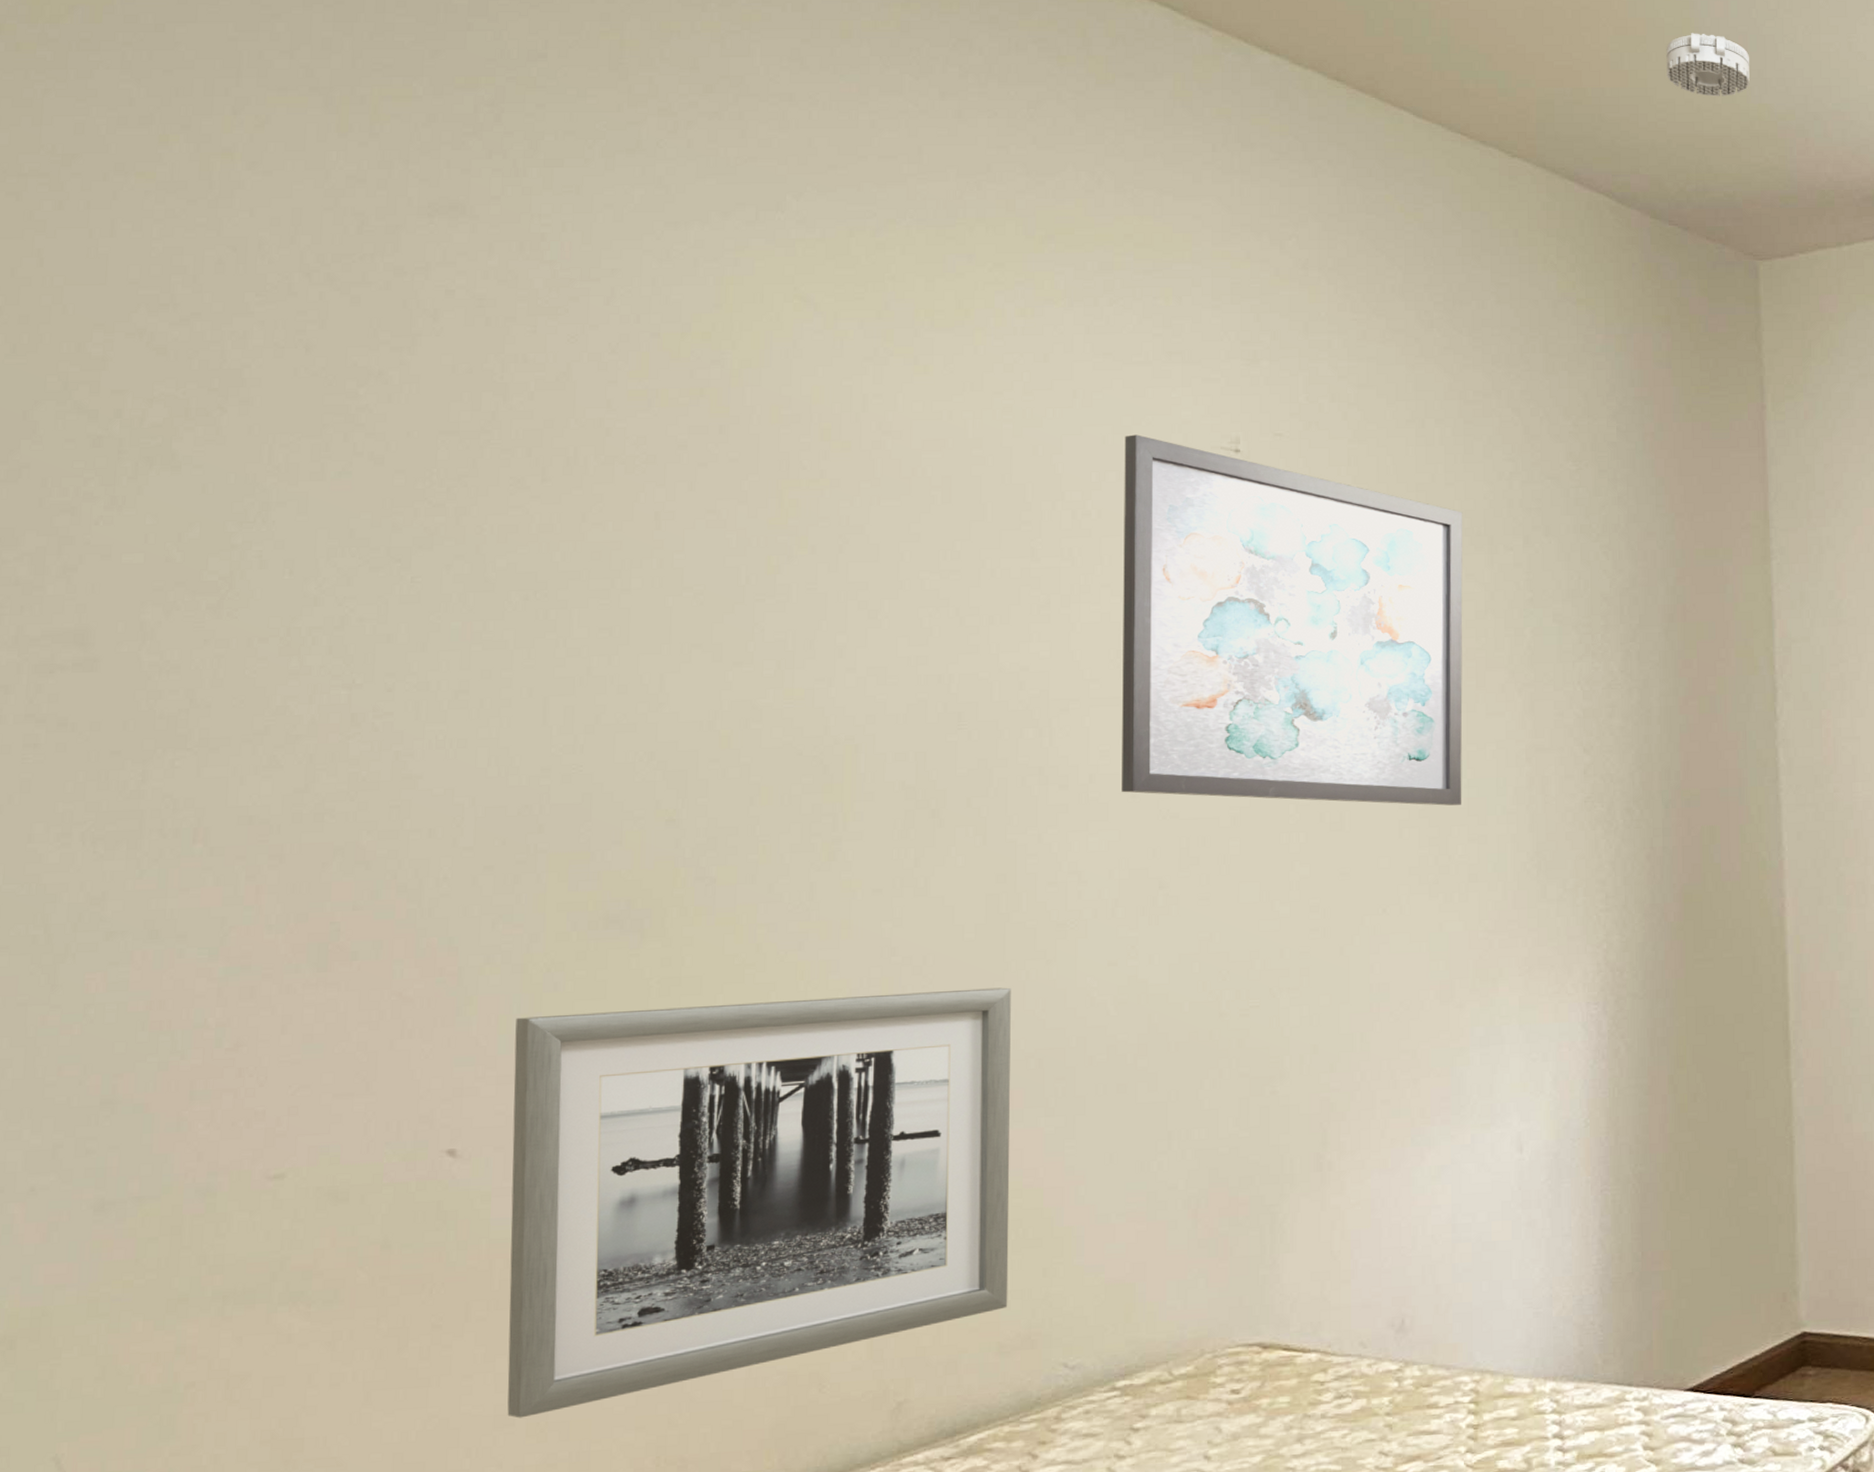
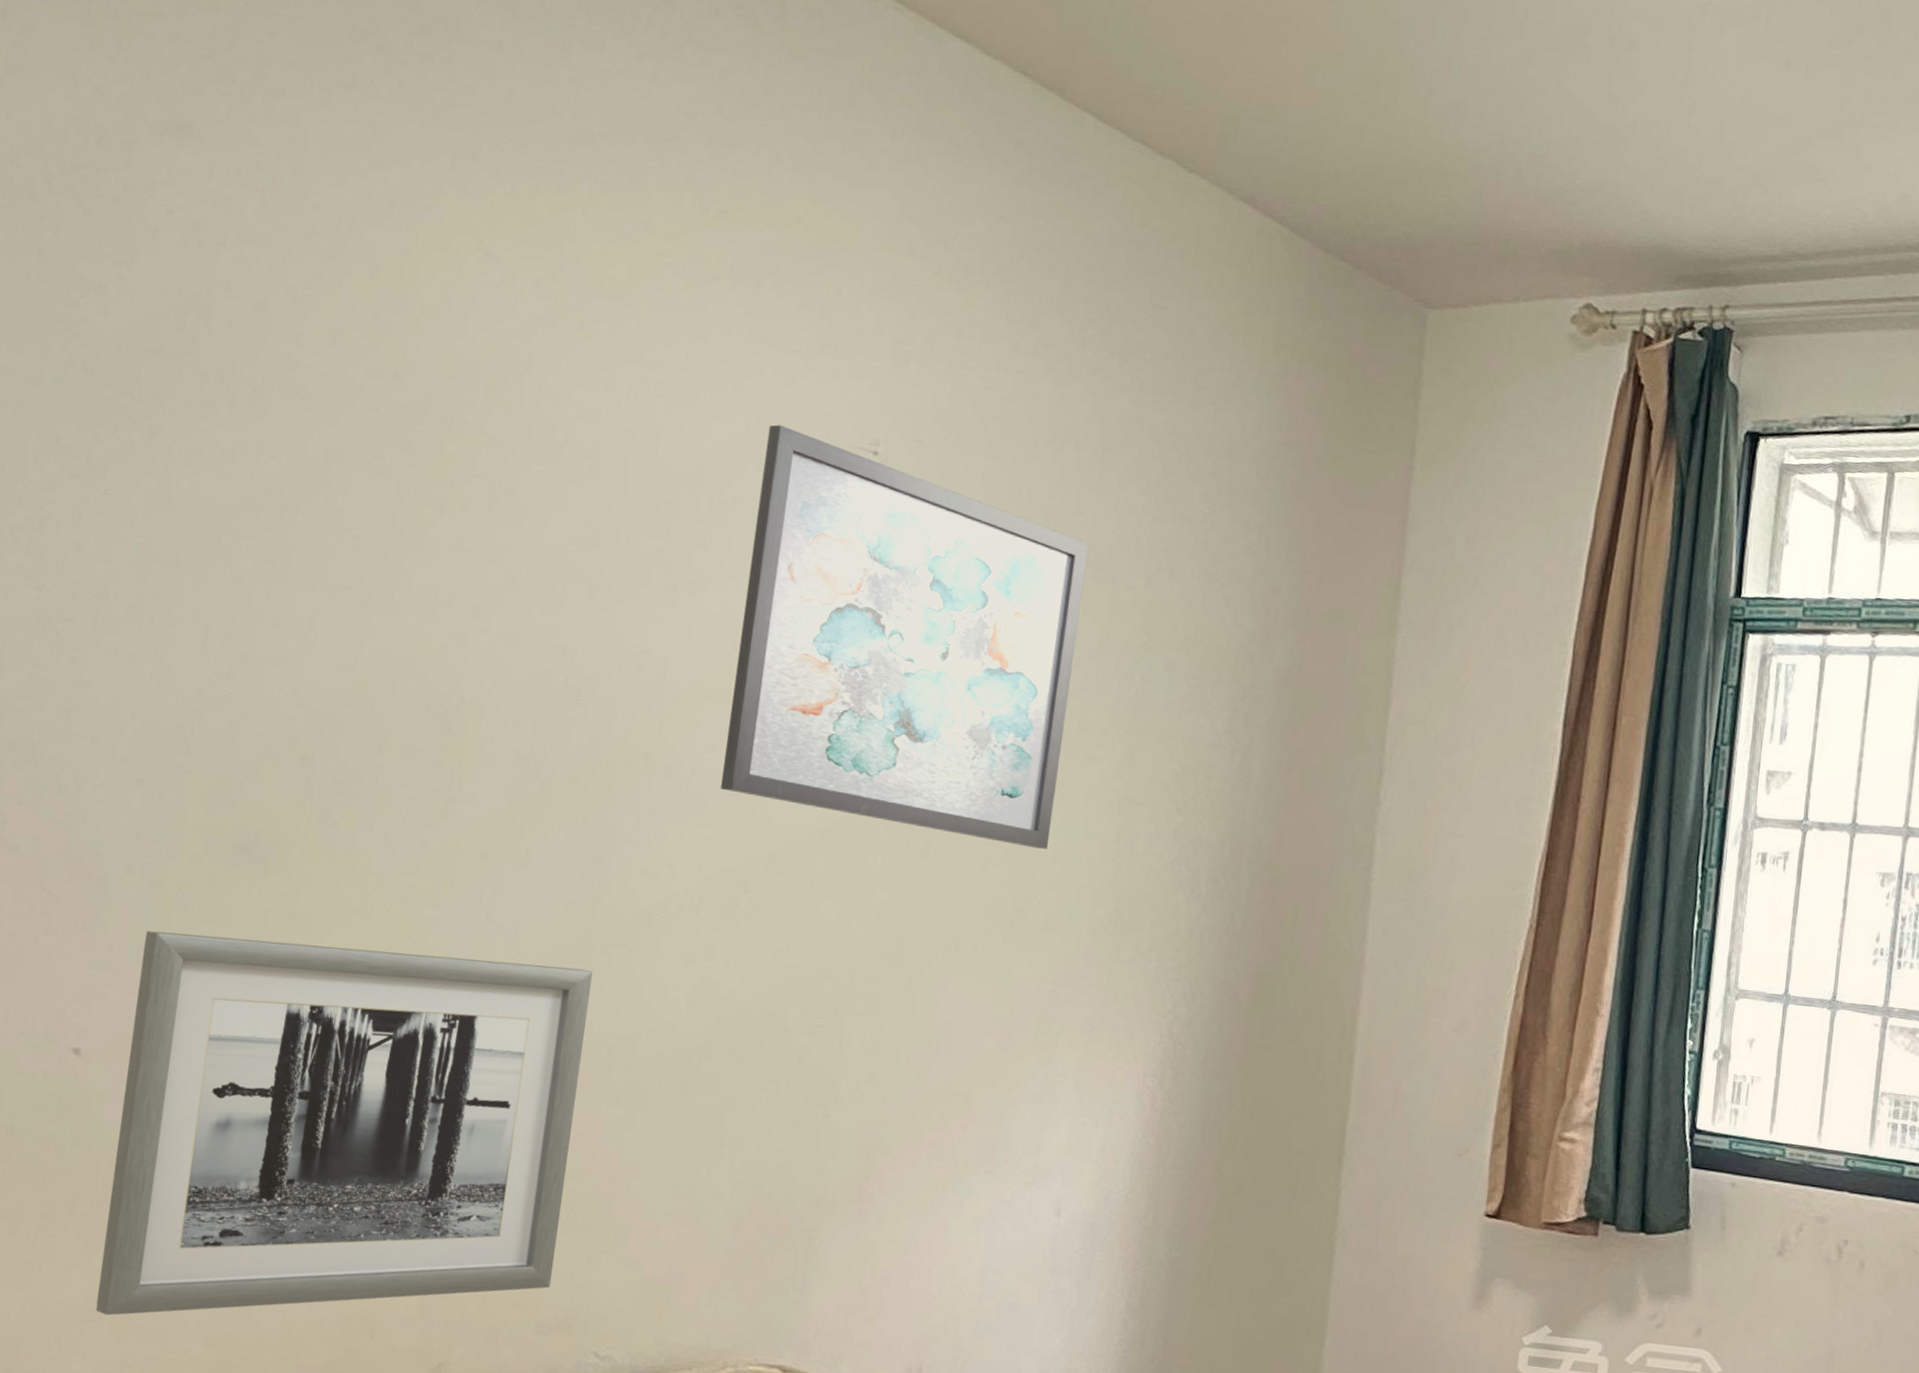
smoke detector: present [1666,33,1750,96] -> none [1360,54,1450,127]

